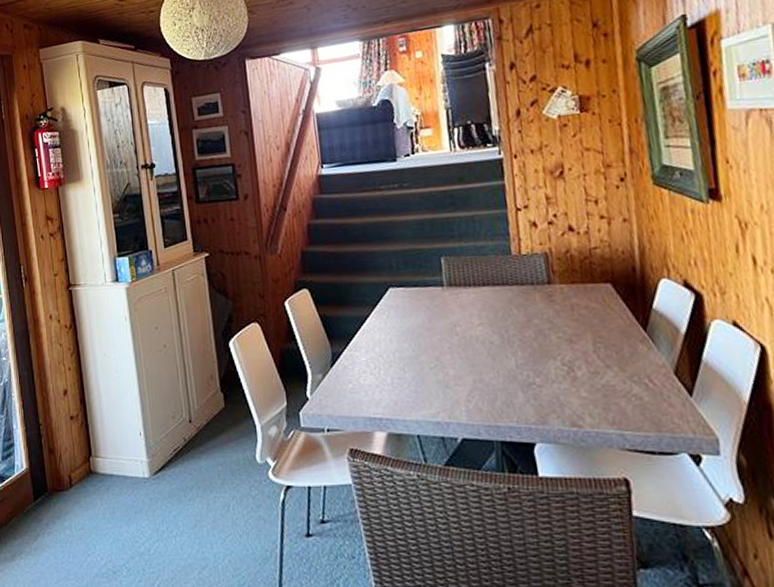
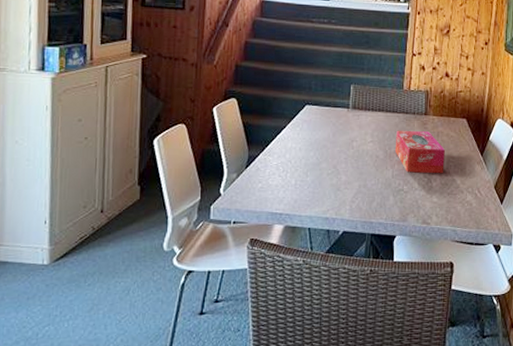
tissue box: none [512,305,590,361] -> present [394,130,445,174]

